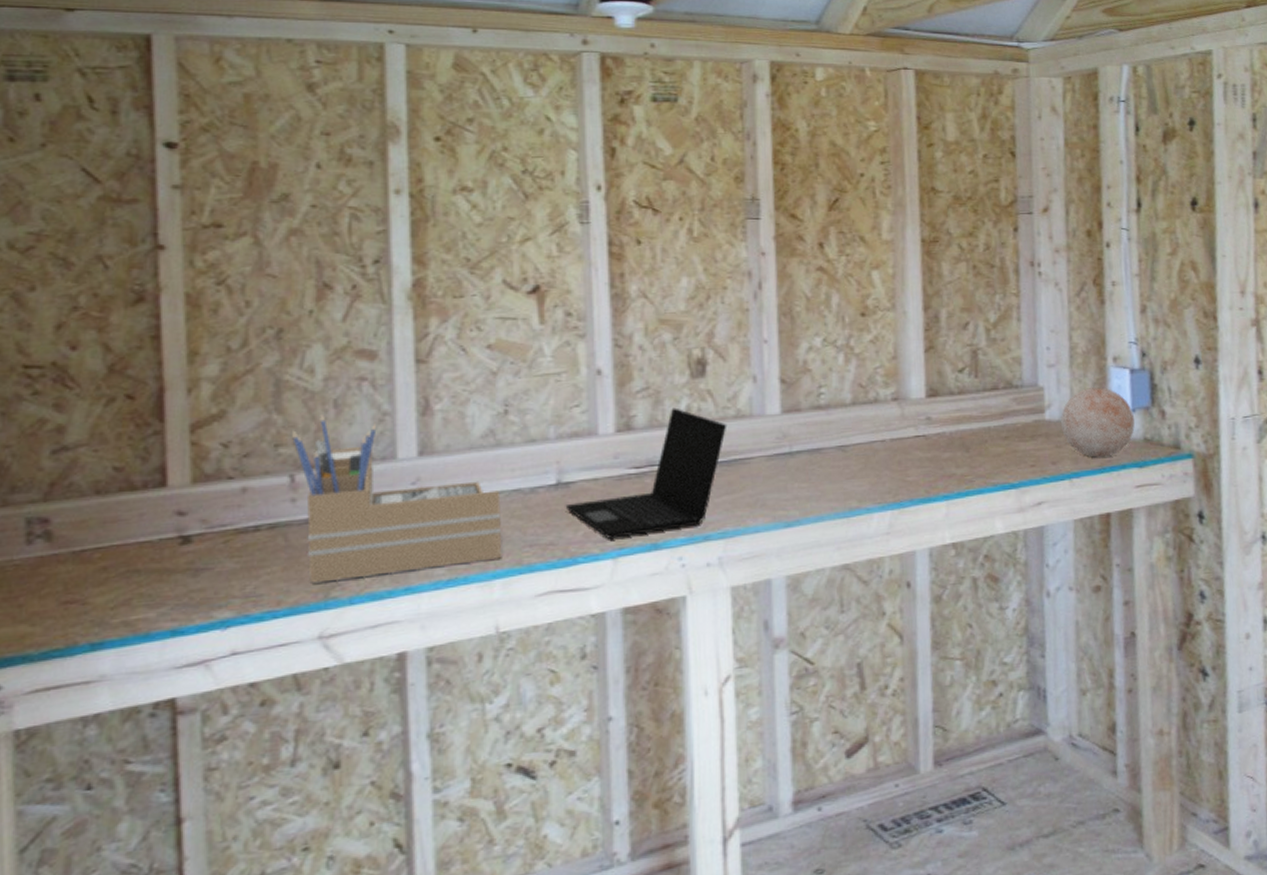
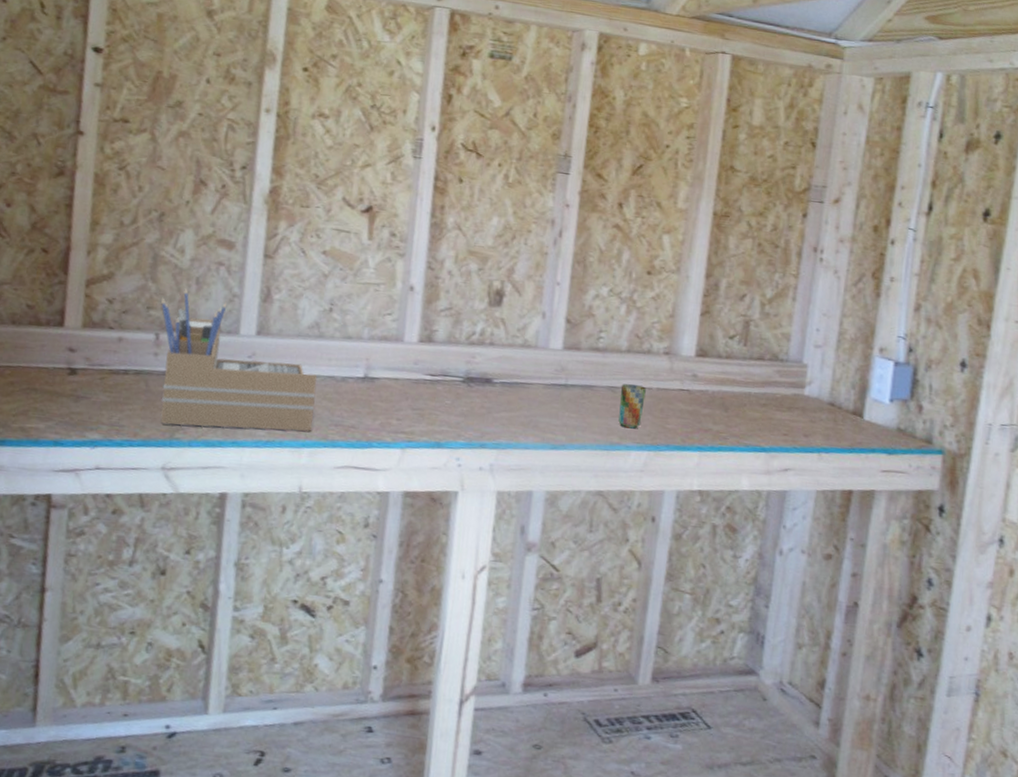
laptop: present [565,407,727,539] -> none [368,329,514,434]
cup: none [851,438,880,489] -> present [618,383,646,429]
decorative ball: present [1061,387,1135,458] -> none [818,372,891,439]

